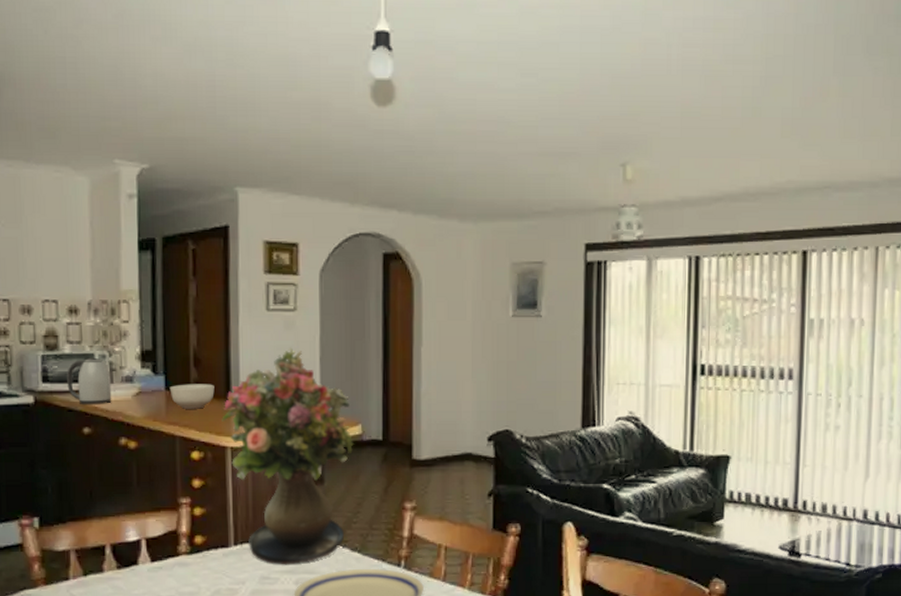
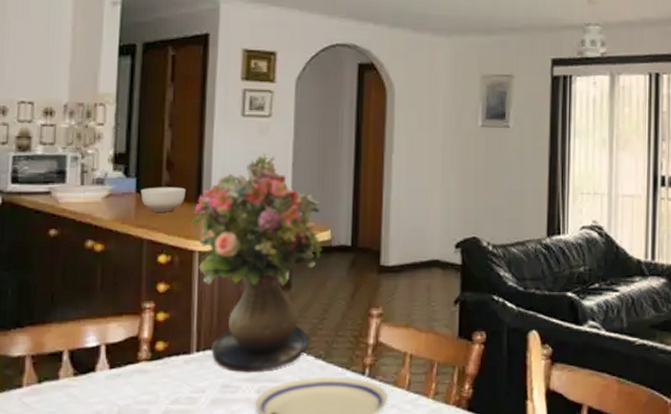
kettle: present [67,357,112,405] -> none [37,159,82,207]

